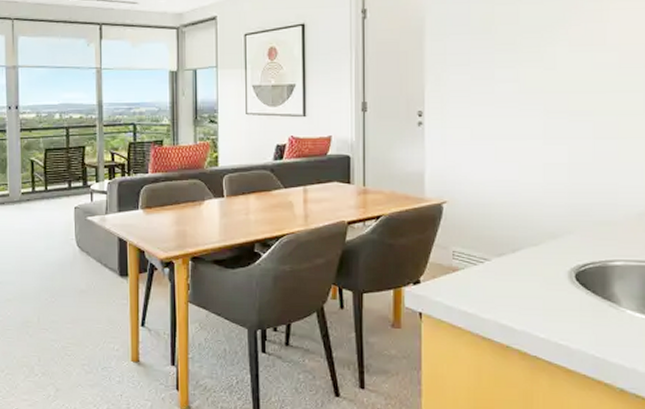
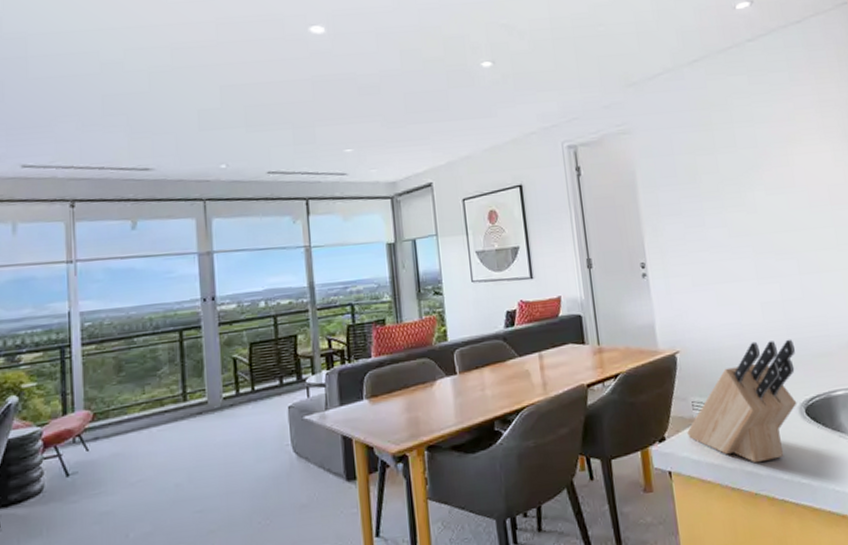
knife block: none [444,201,574,318] -> present [687,339,797,464]

